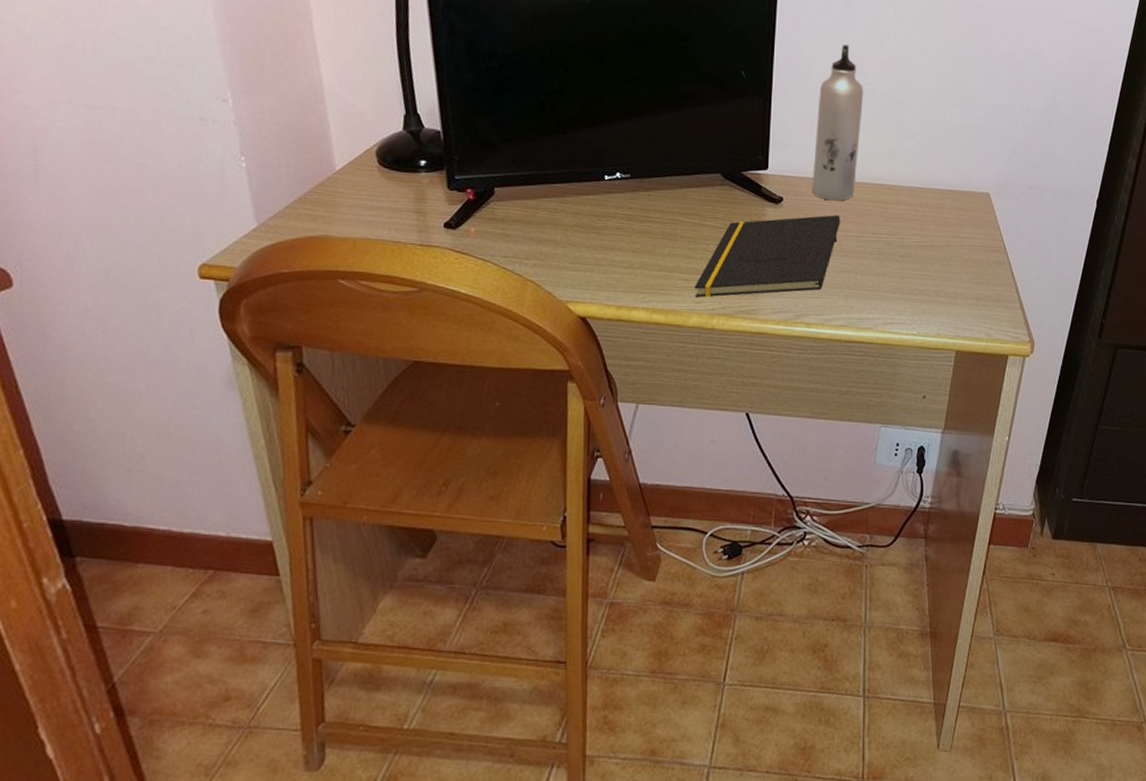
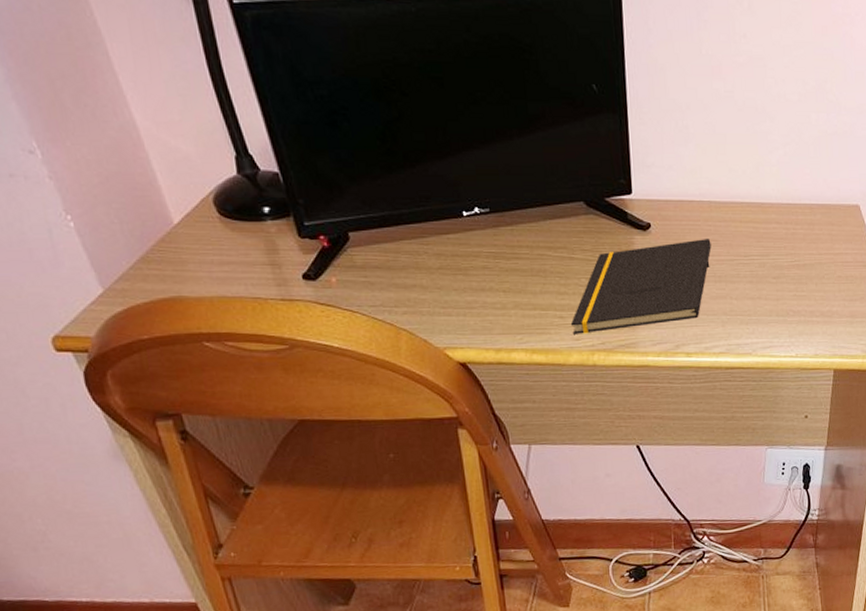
water bottle: present [812,44,864,201] -> none [677,46,724,224]

